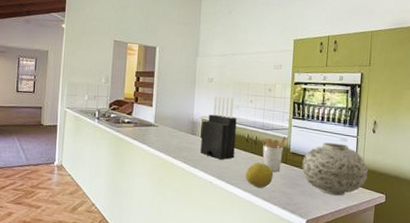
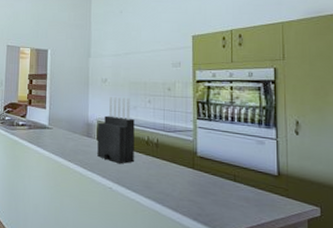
fruit: present [245,162,273,188] -> none [147,167,180,196]
utensil holder: present [259,136,286,172] -> none [161,138,192,178]
vase: present [302,142,368,196] -> none [213,145,294,208]

